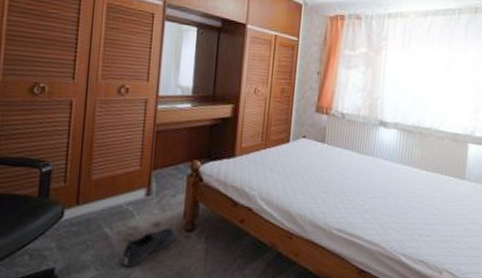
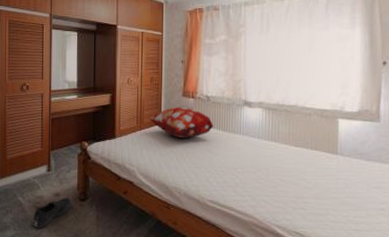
decorative pillow: none [277,123,347,160] -> present [150,106,214,139]

